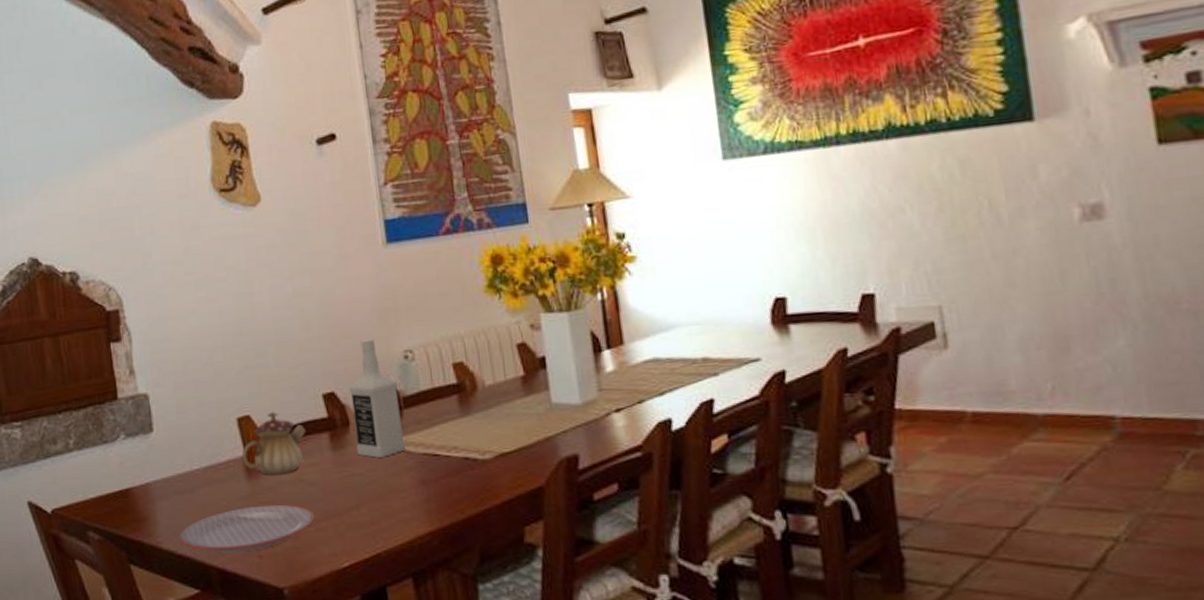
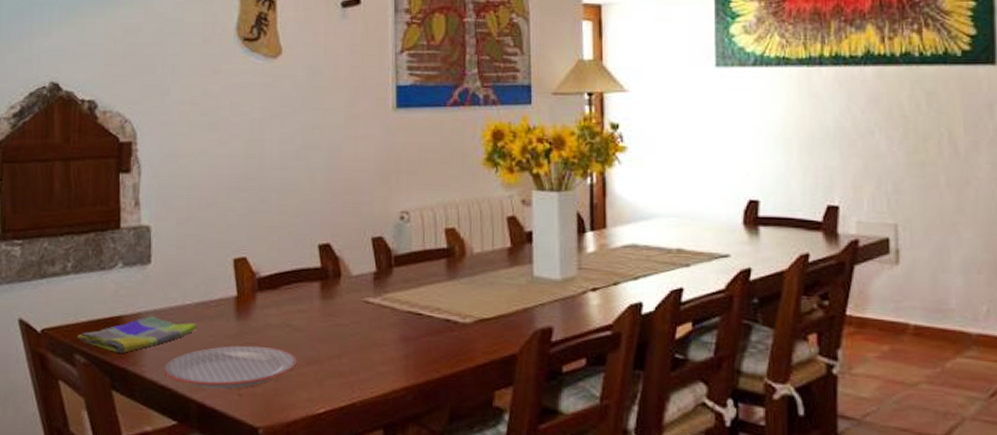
dish towel: none [88,484,208,526] -> present [77,315,197,353]
teapot: present [242,411,306,475] -> none [234,256,298,318]
vodka: present [349,338,407,458] -> none [345,196,392,311]

